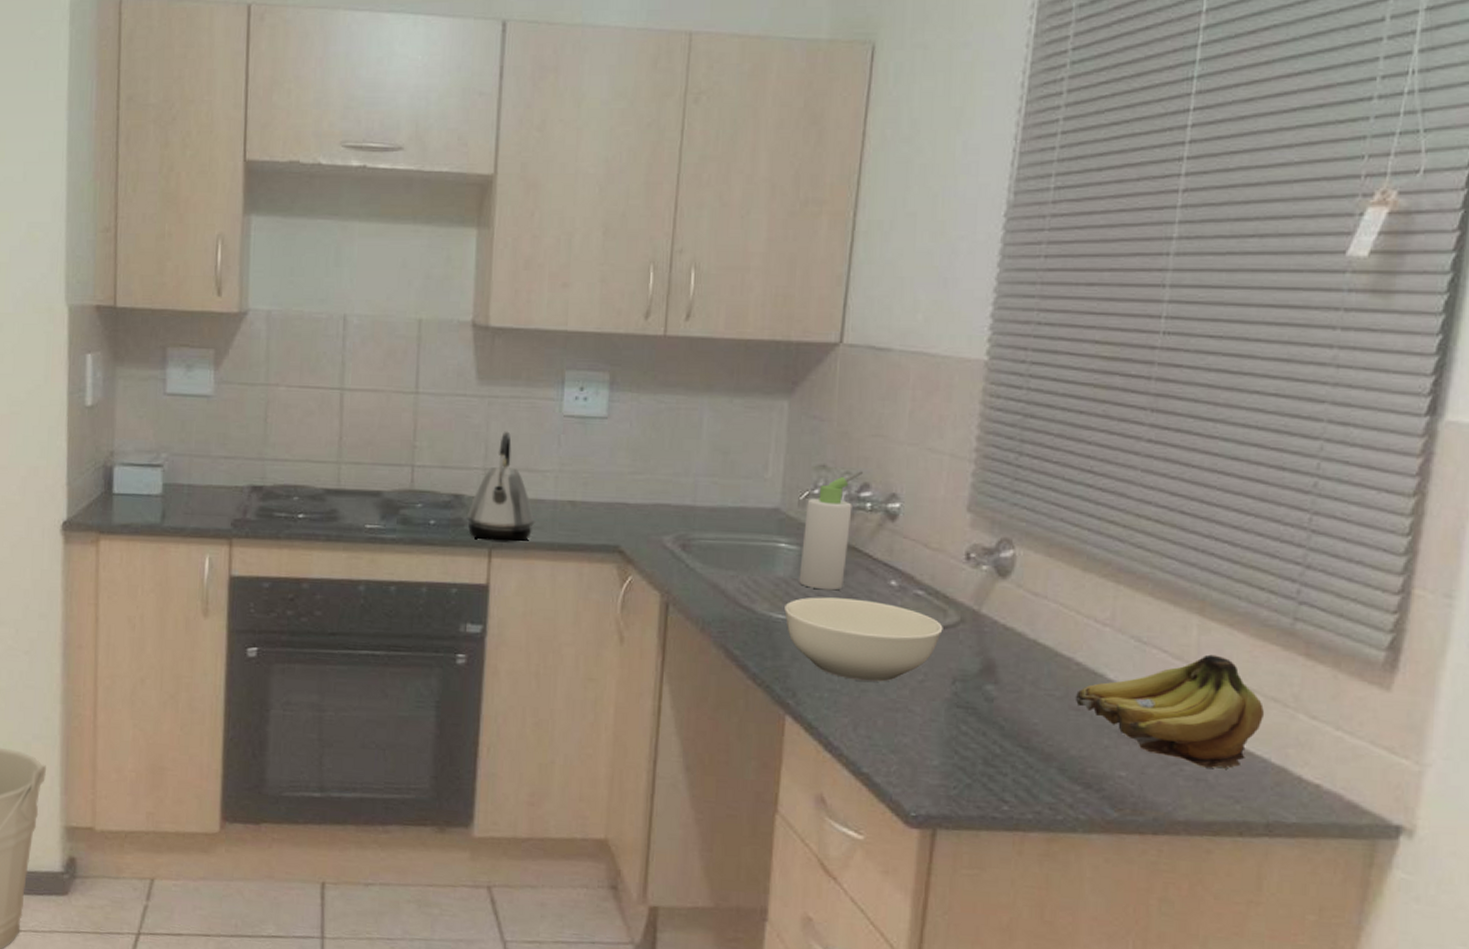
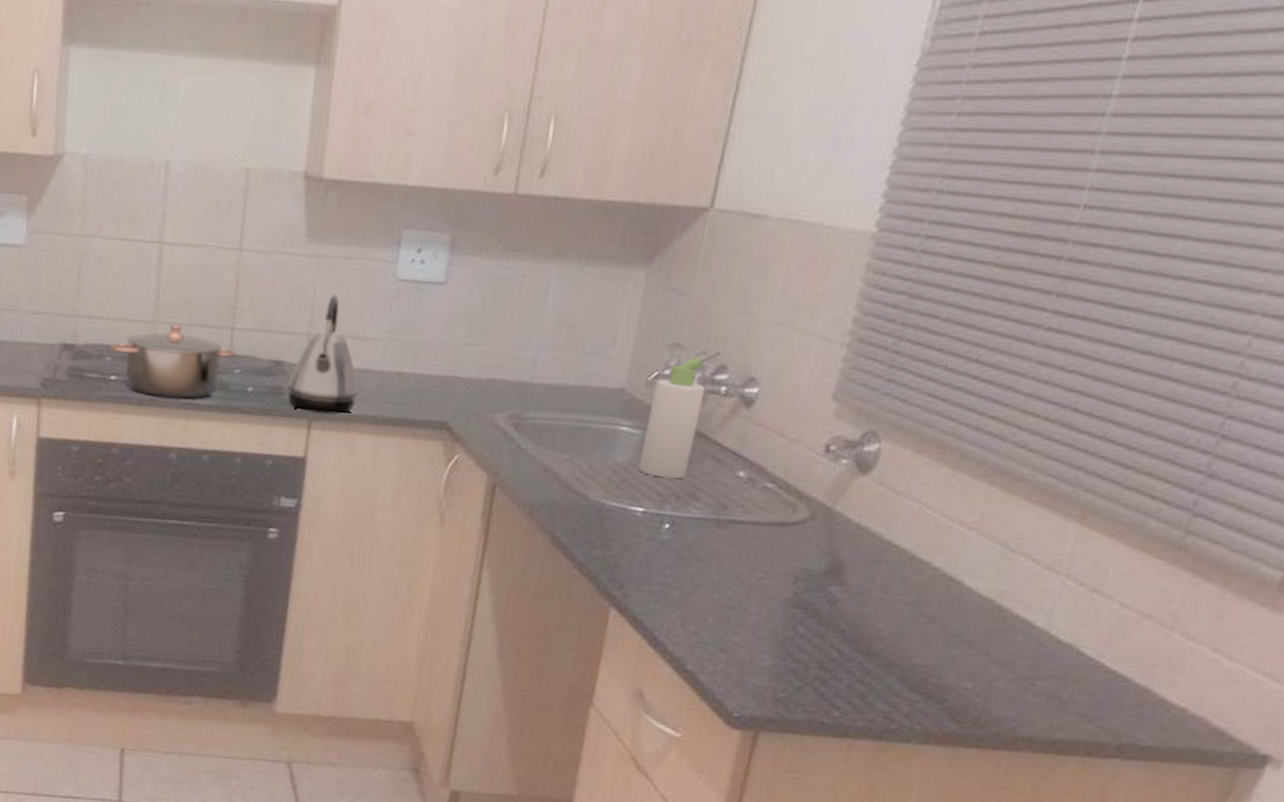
cooking pot: none [296,463,418,533] -> present [109,323,237,399]
bowl: present [784,597,943,682] -> none [619,485,791,578]
fruit: present [1075,654,1265,769] -> none [926,565,1136,687]

